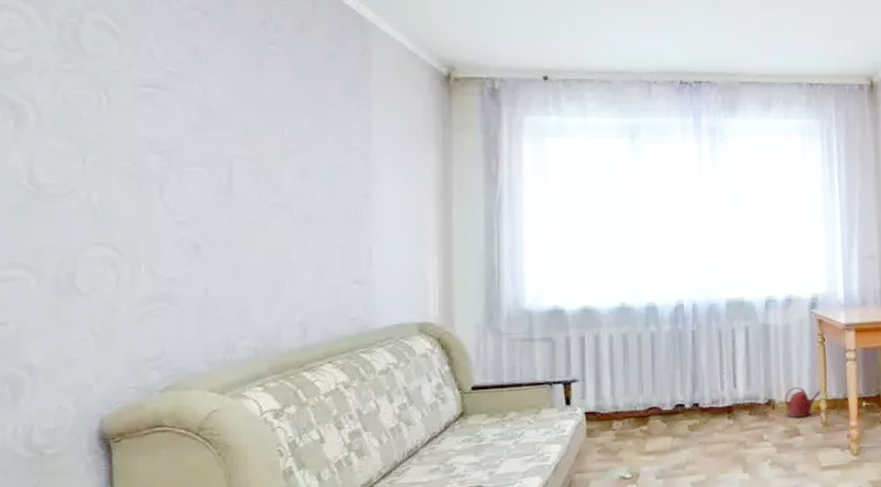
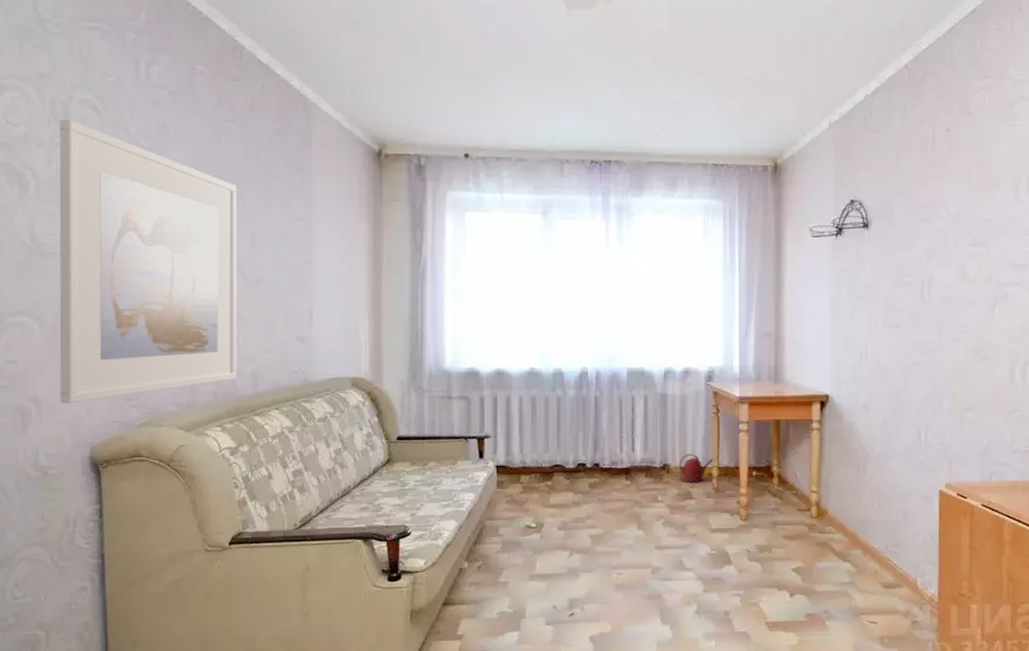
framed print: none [61,43,283,370] -> present [59,119,238,404]

